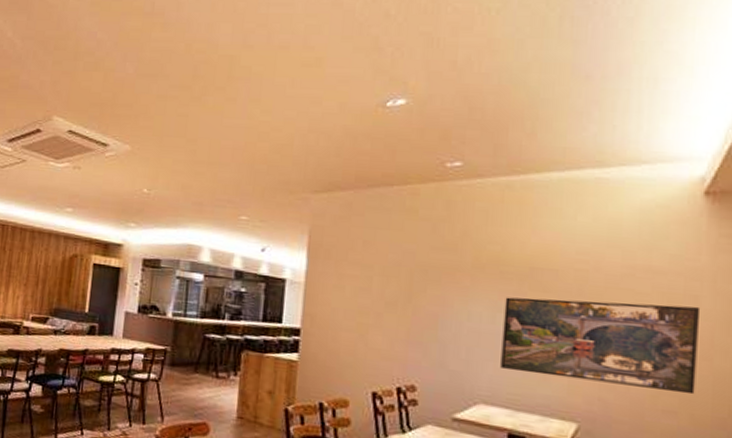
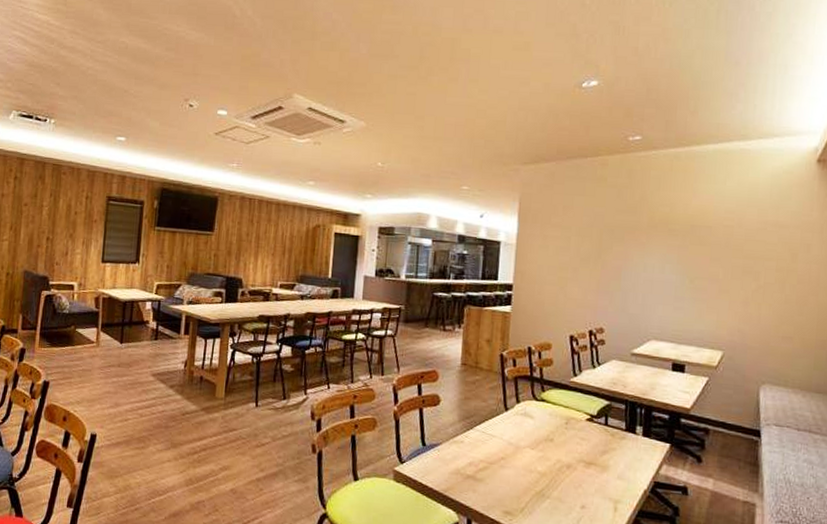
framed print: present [500,297,701,395] -> none [668,250,812,323]

